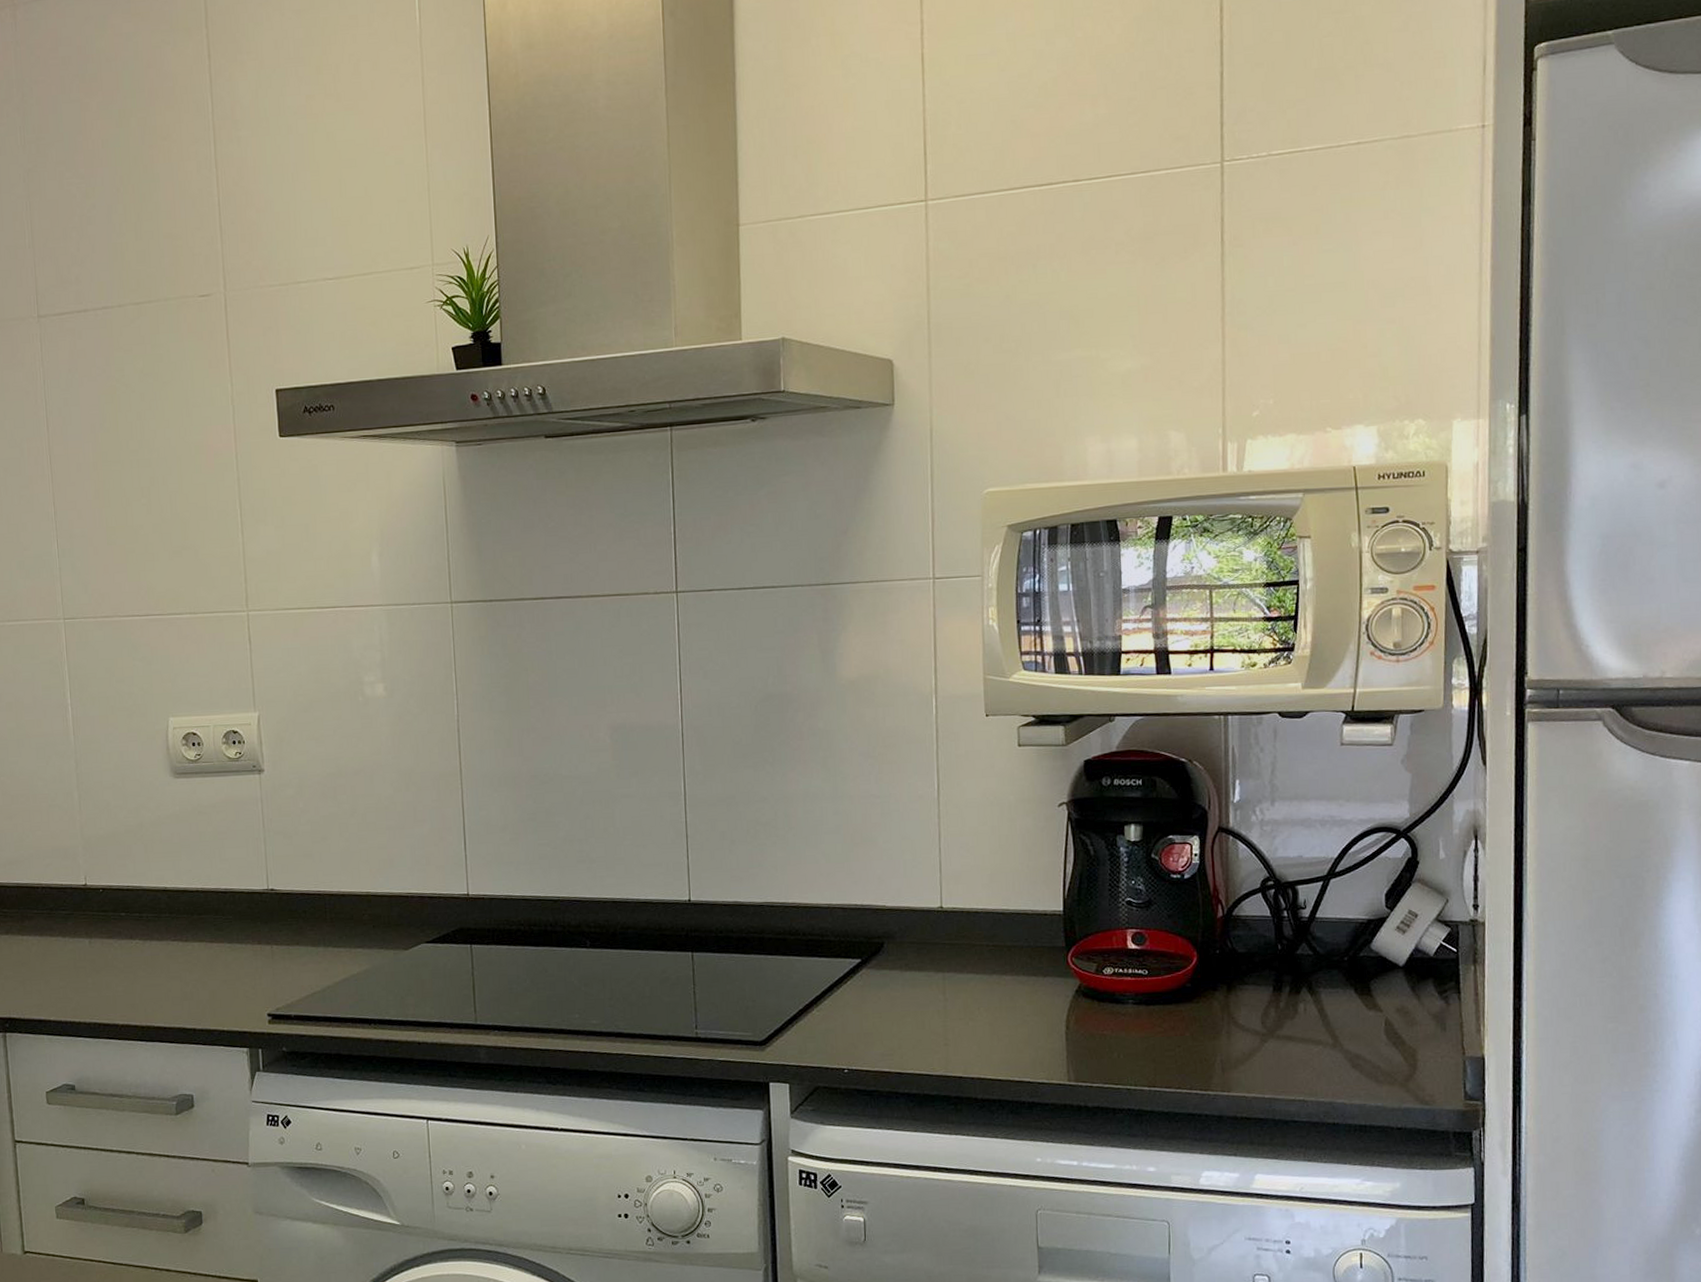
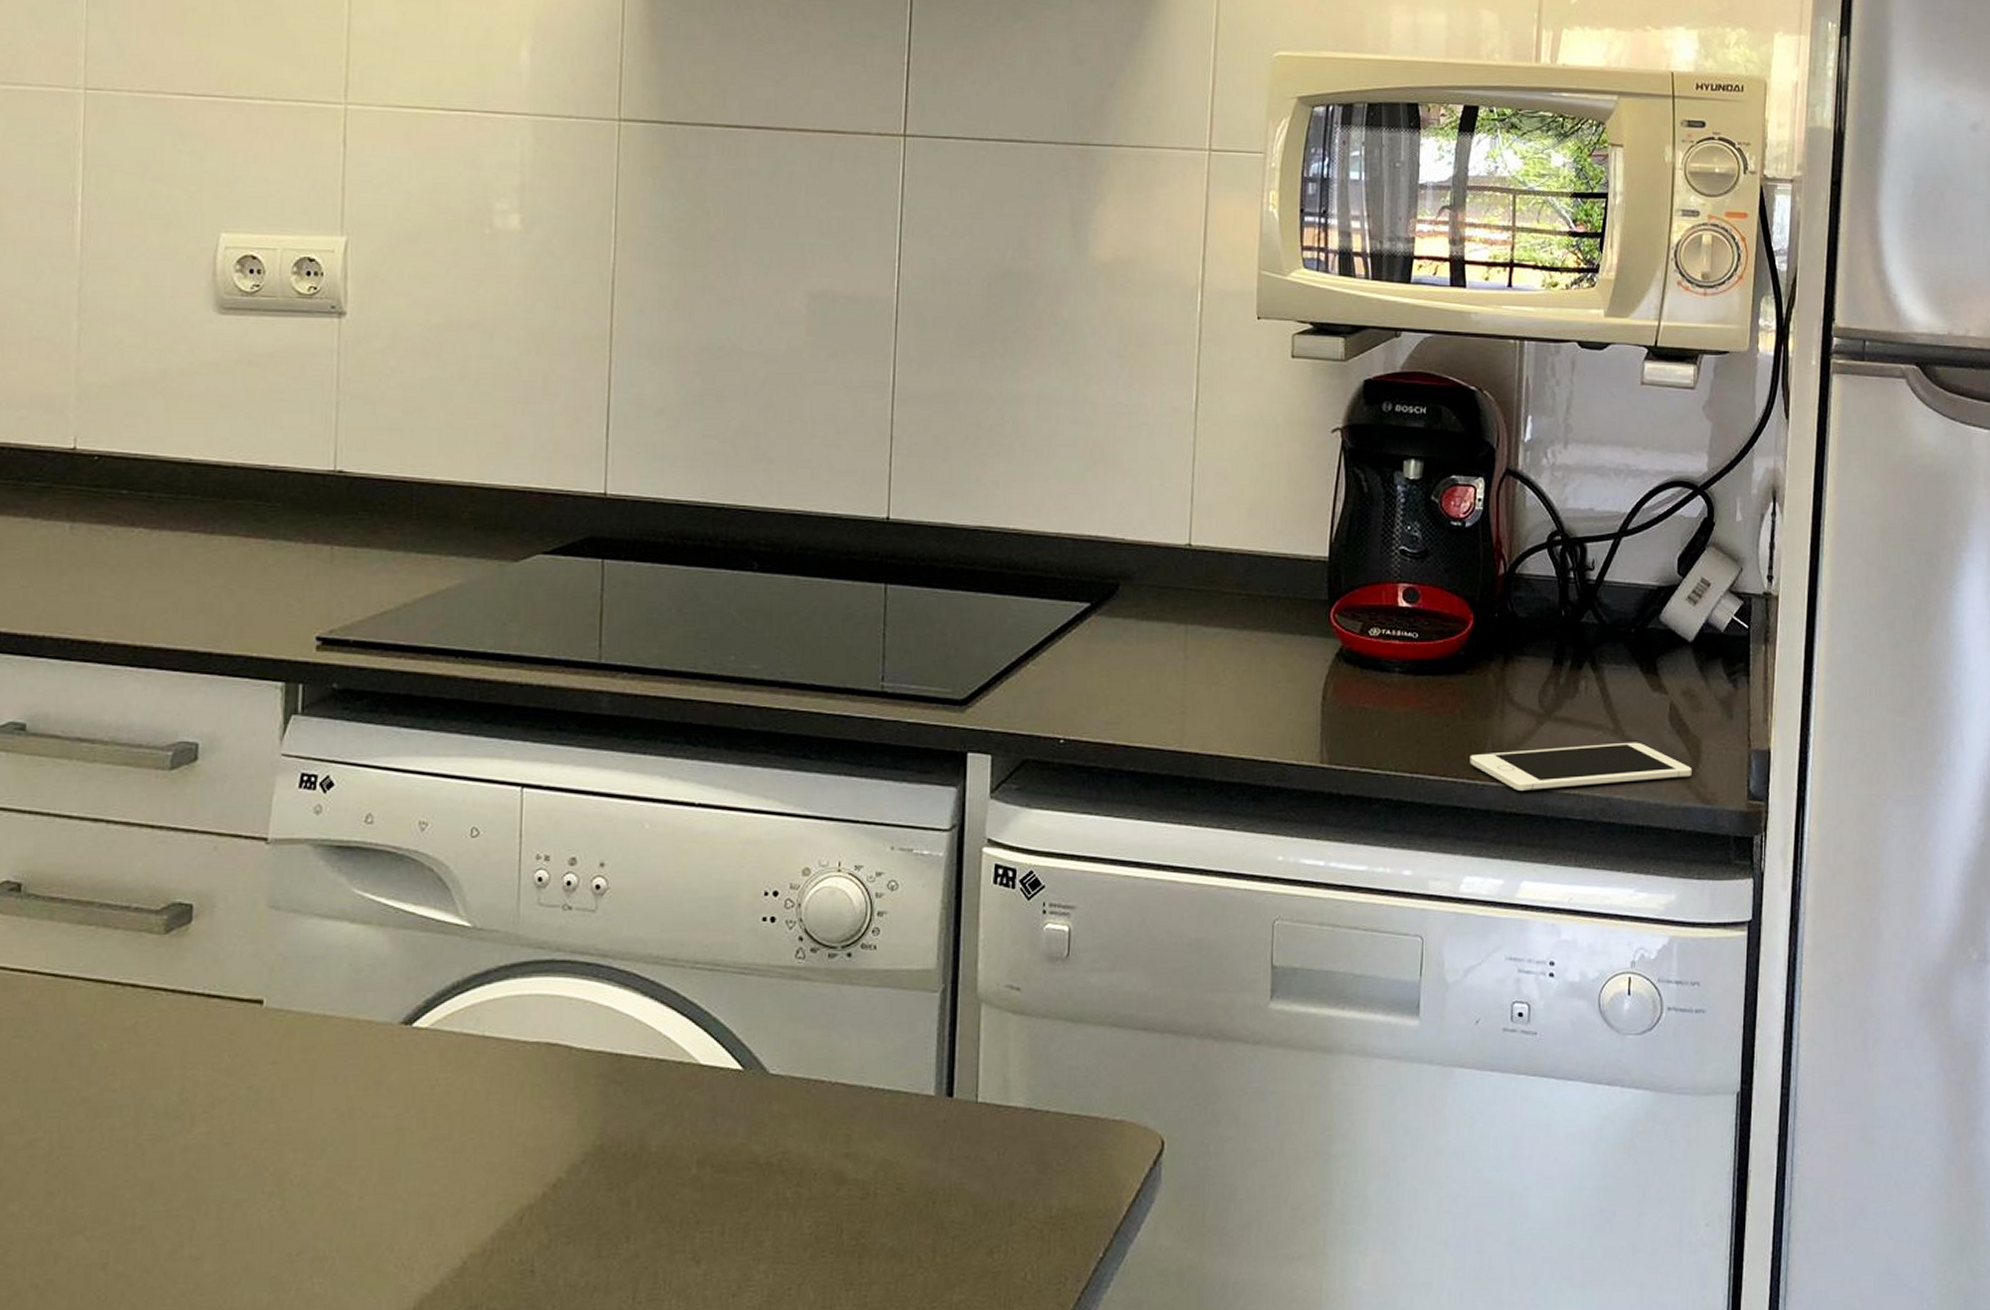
cell phone: none [1201,1054,1410,1099] -> present [1470,742,1692,791]

